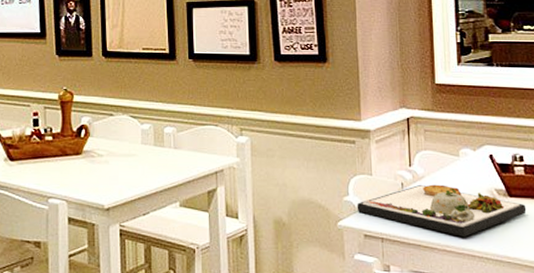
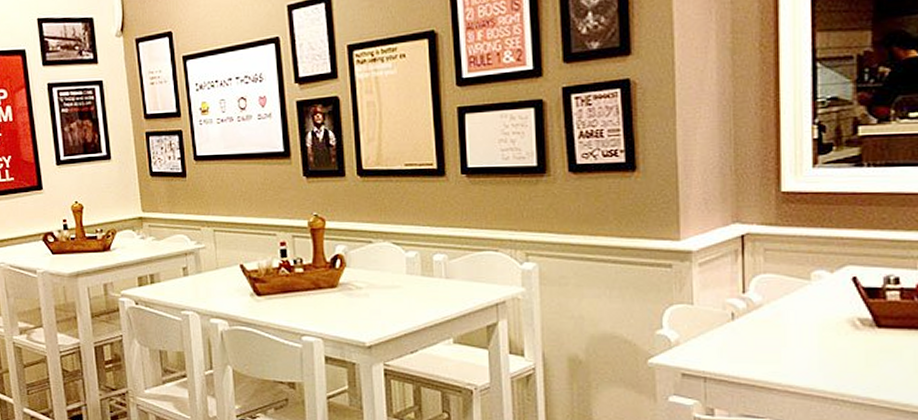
dinner plate: present [357,184,527,237] -> none [673,314,901,376]

